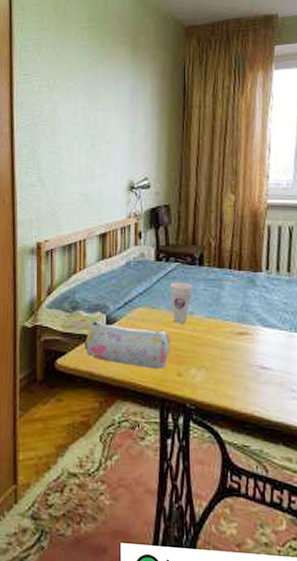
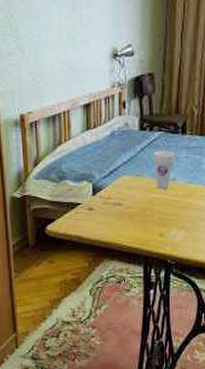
pencil case: present [84,321,170,370] -> none [72,189,153,231]

